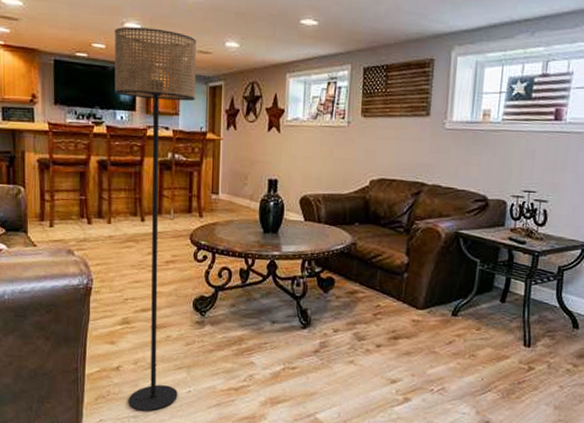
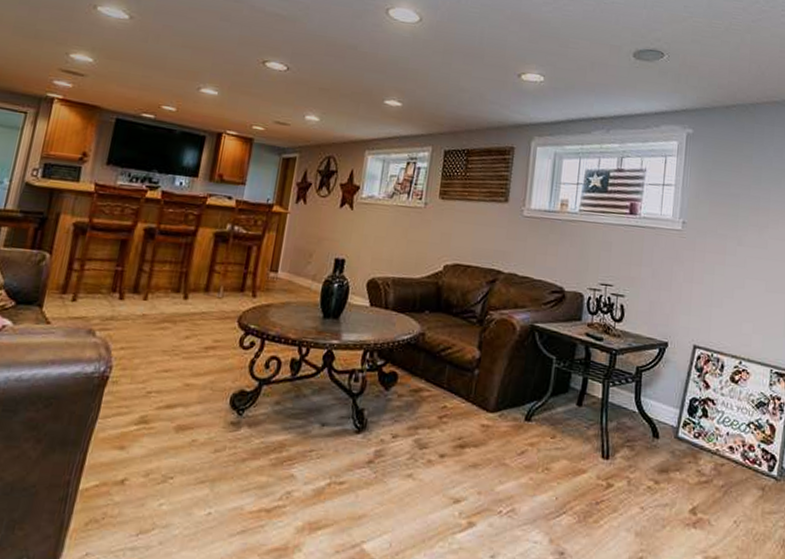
floor lamp: present [115,27,196,411] -> none [127,92,275,541]

